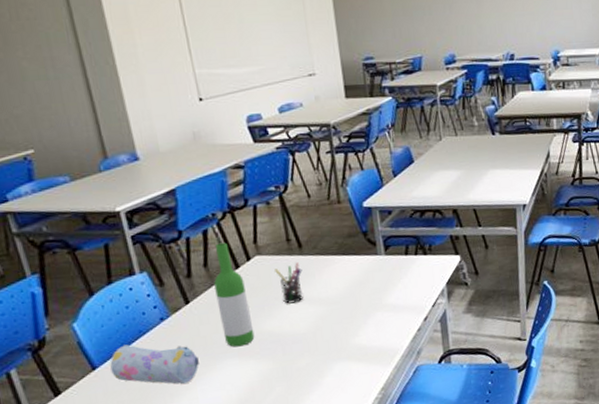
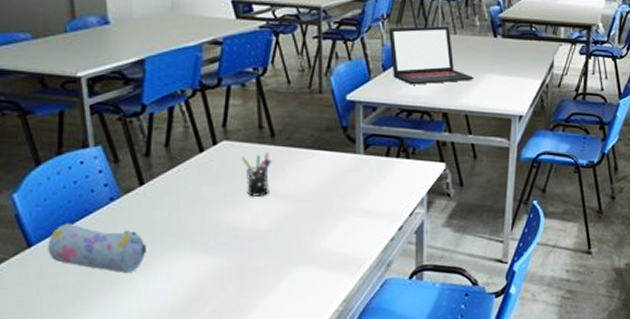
wine bottle: present [214,242,255,347] -> none [174,122,211,238]
laptop: none [395,129,478,187] -> present [389,26,474,85]

